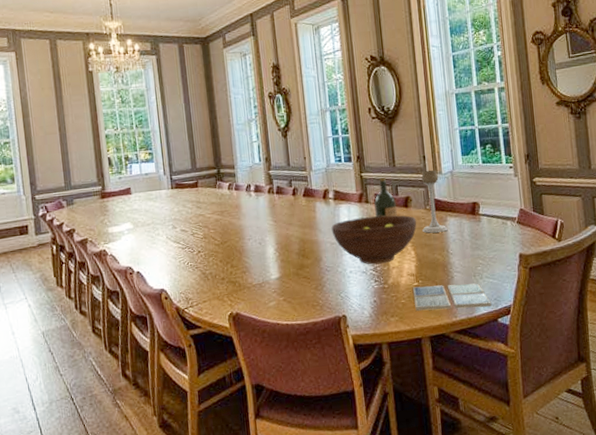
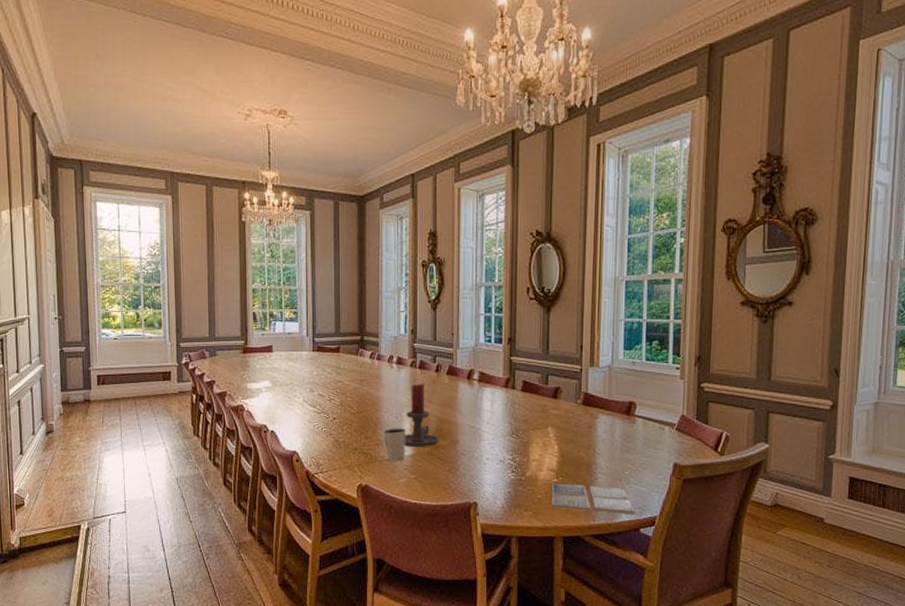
dixie cup: none [247,252,272,287] -> present [382,428,406,462]
candle holder: none [269,208,304,270] -> present [405,384,439,448]
fruit bowl: present [331,215,417,265] -> none [472,404,565,454]
wine bottle: present [374,177,397,218] -> none [521,363,545,407]
candle holder: present [421,170,448,233] -> none [569,361,598,429]

